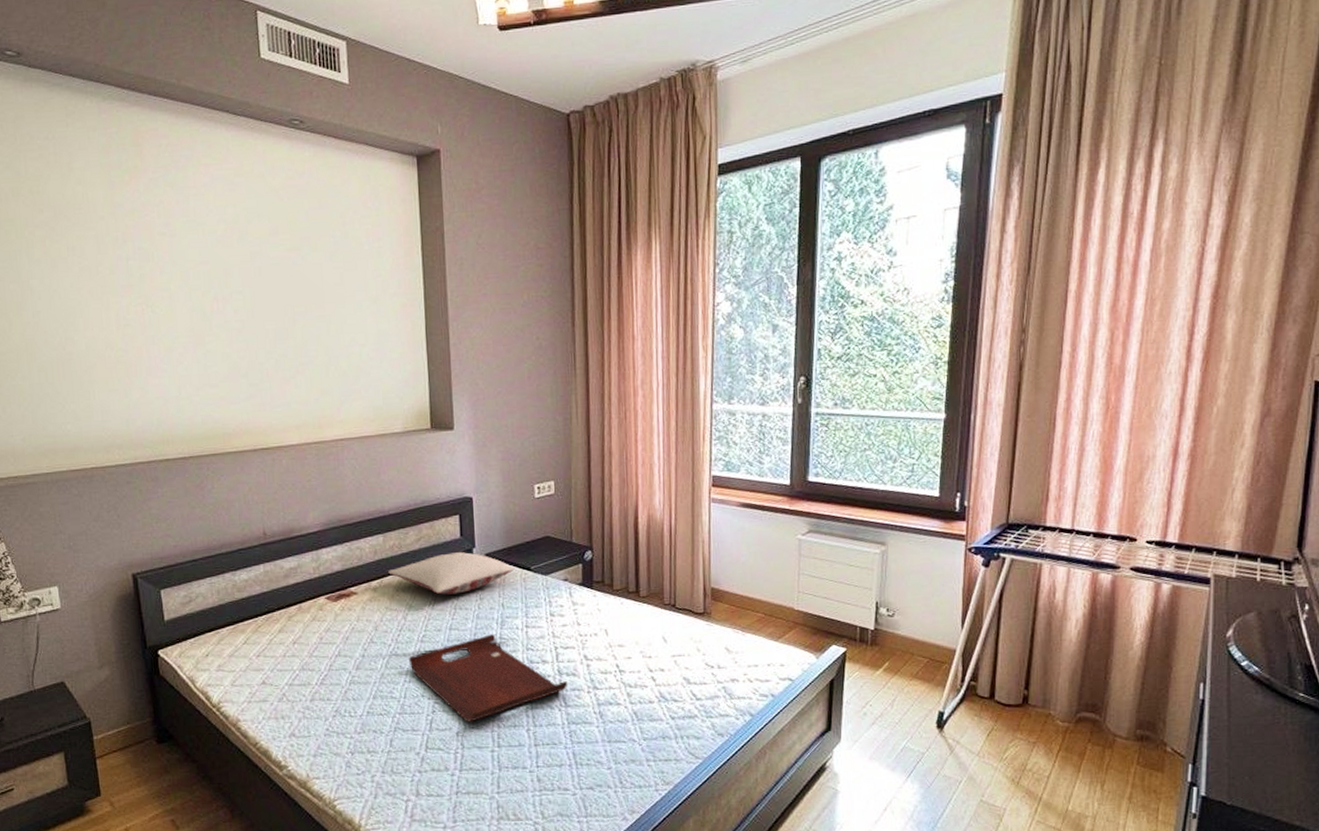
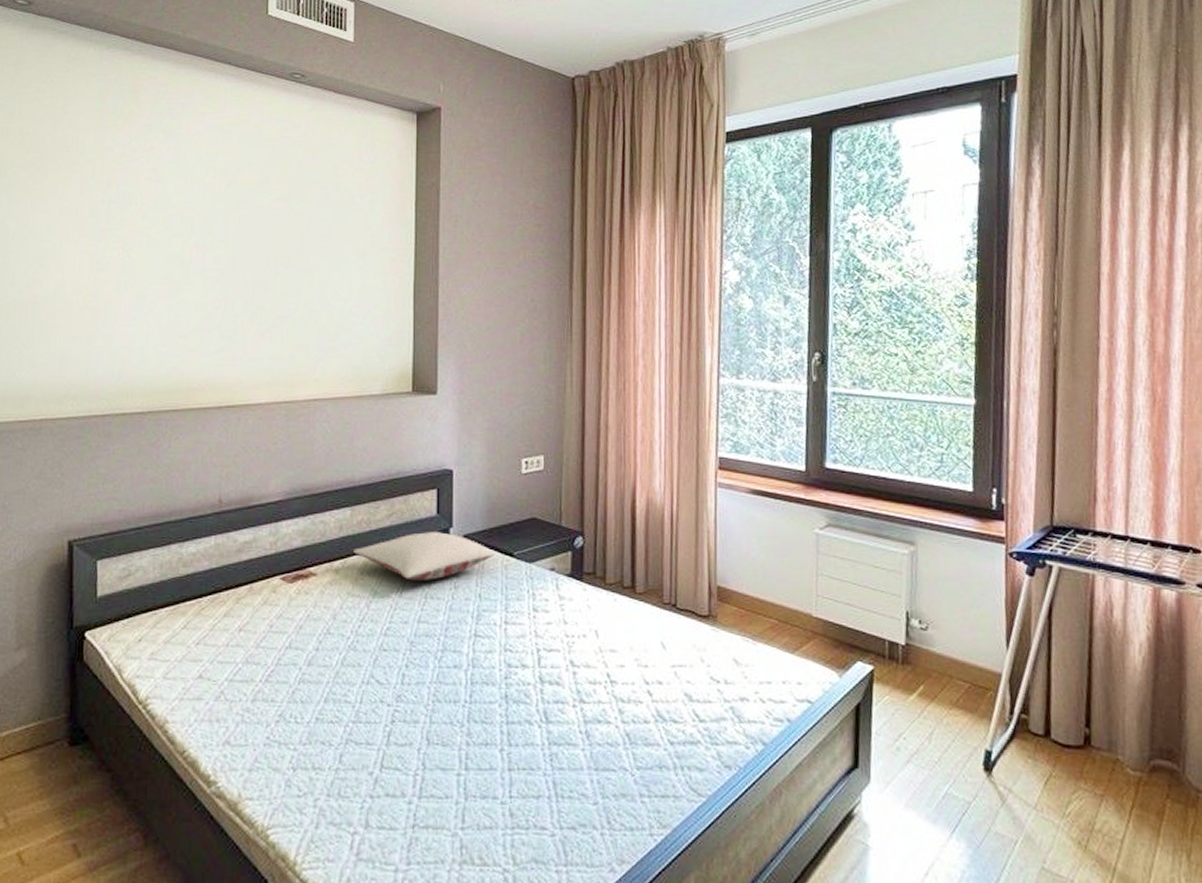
serving tray: present [409,634,568,722] -> none [369,630,551,737]

